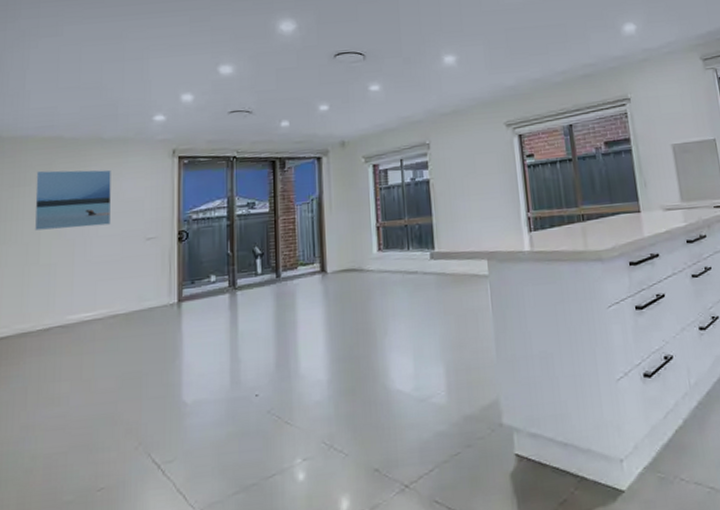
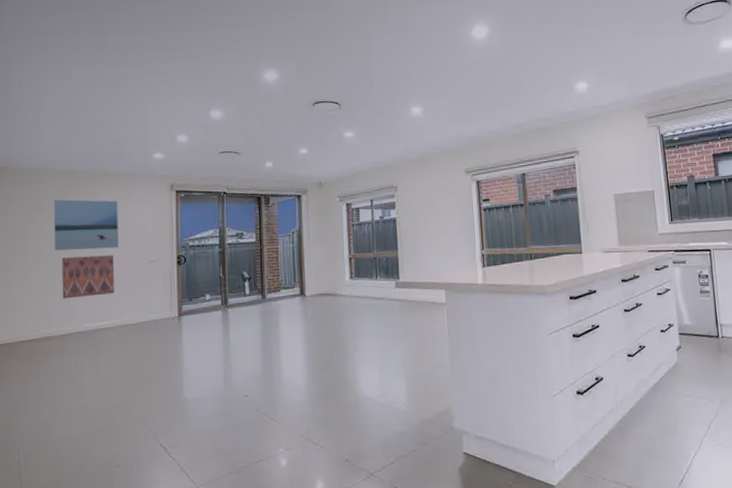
wall art: none [41,232,105,287] -> present [62,254,115,299]

